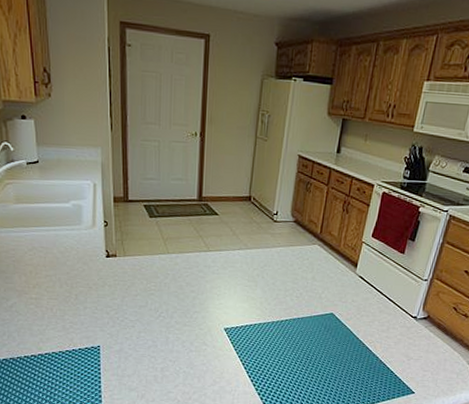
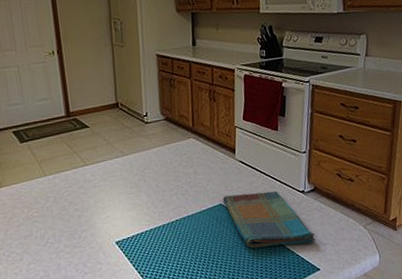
dish towel: none [334,306,418,367] -> present [222,191,315,248]

